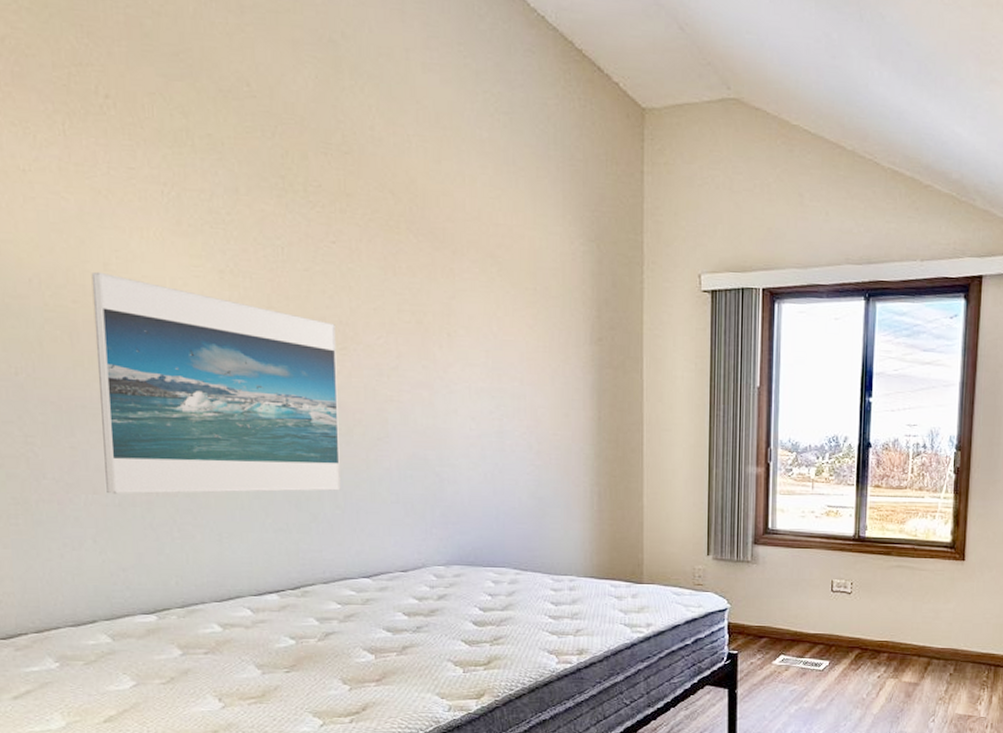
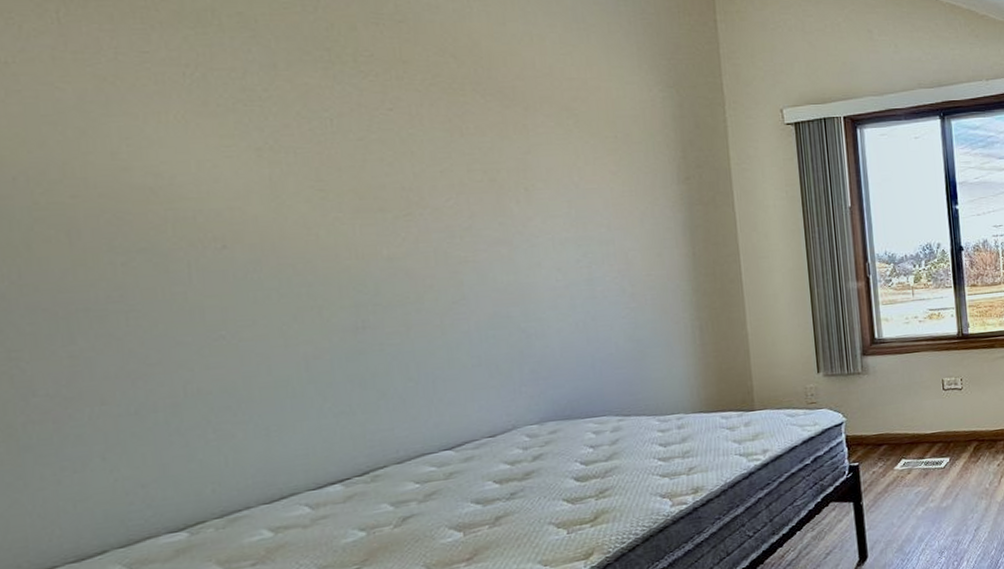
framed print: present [91,271,341,494] -> none [95,162,413,403]

